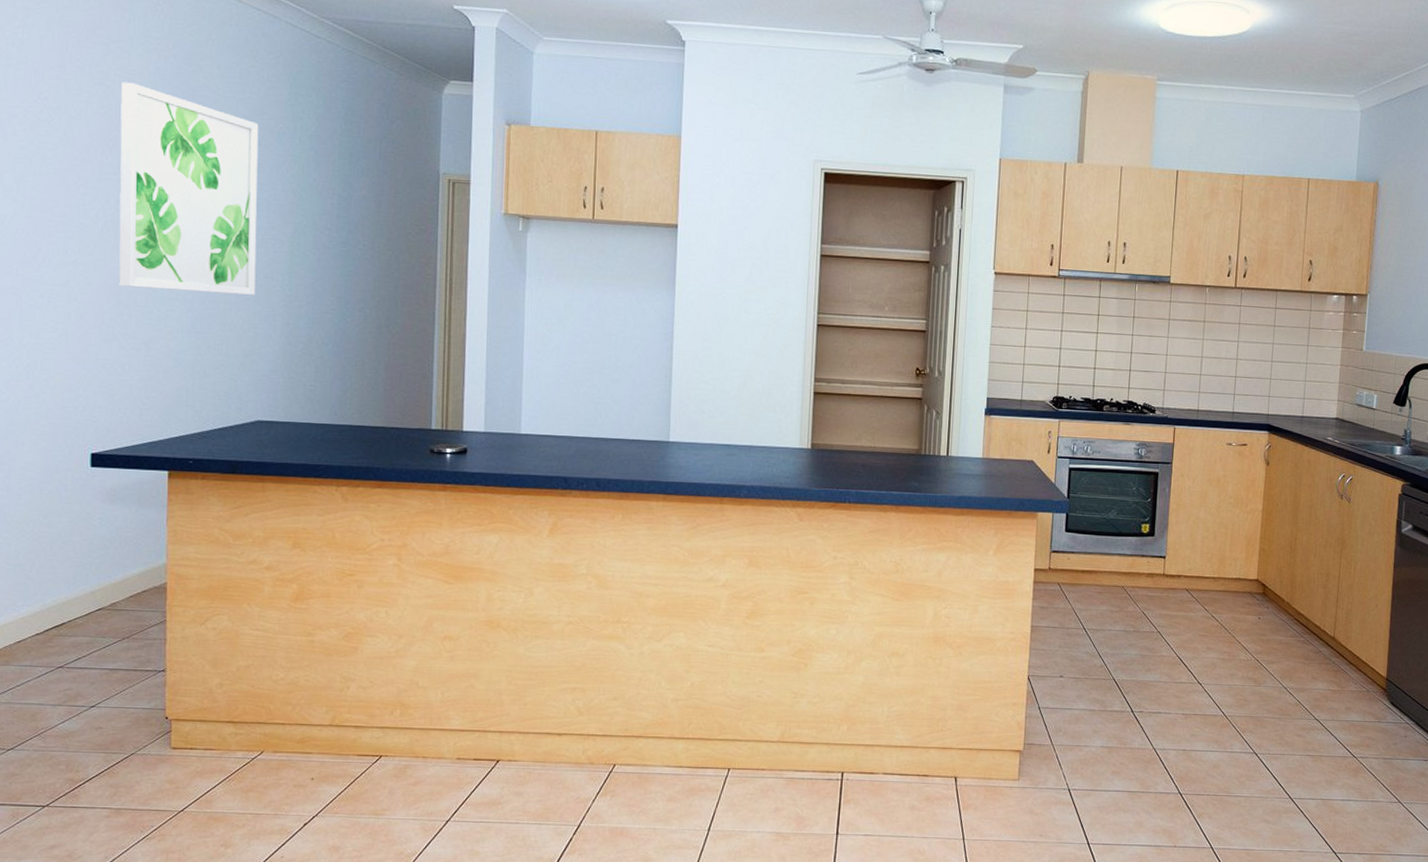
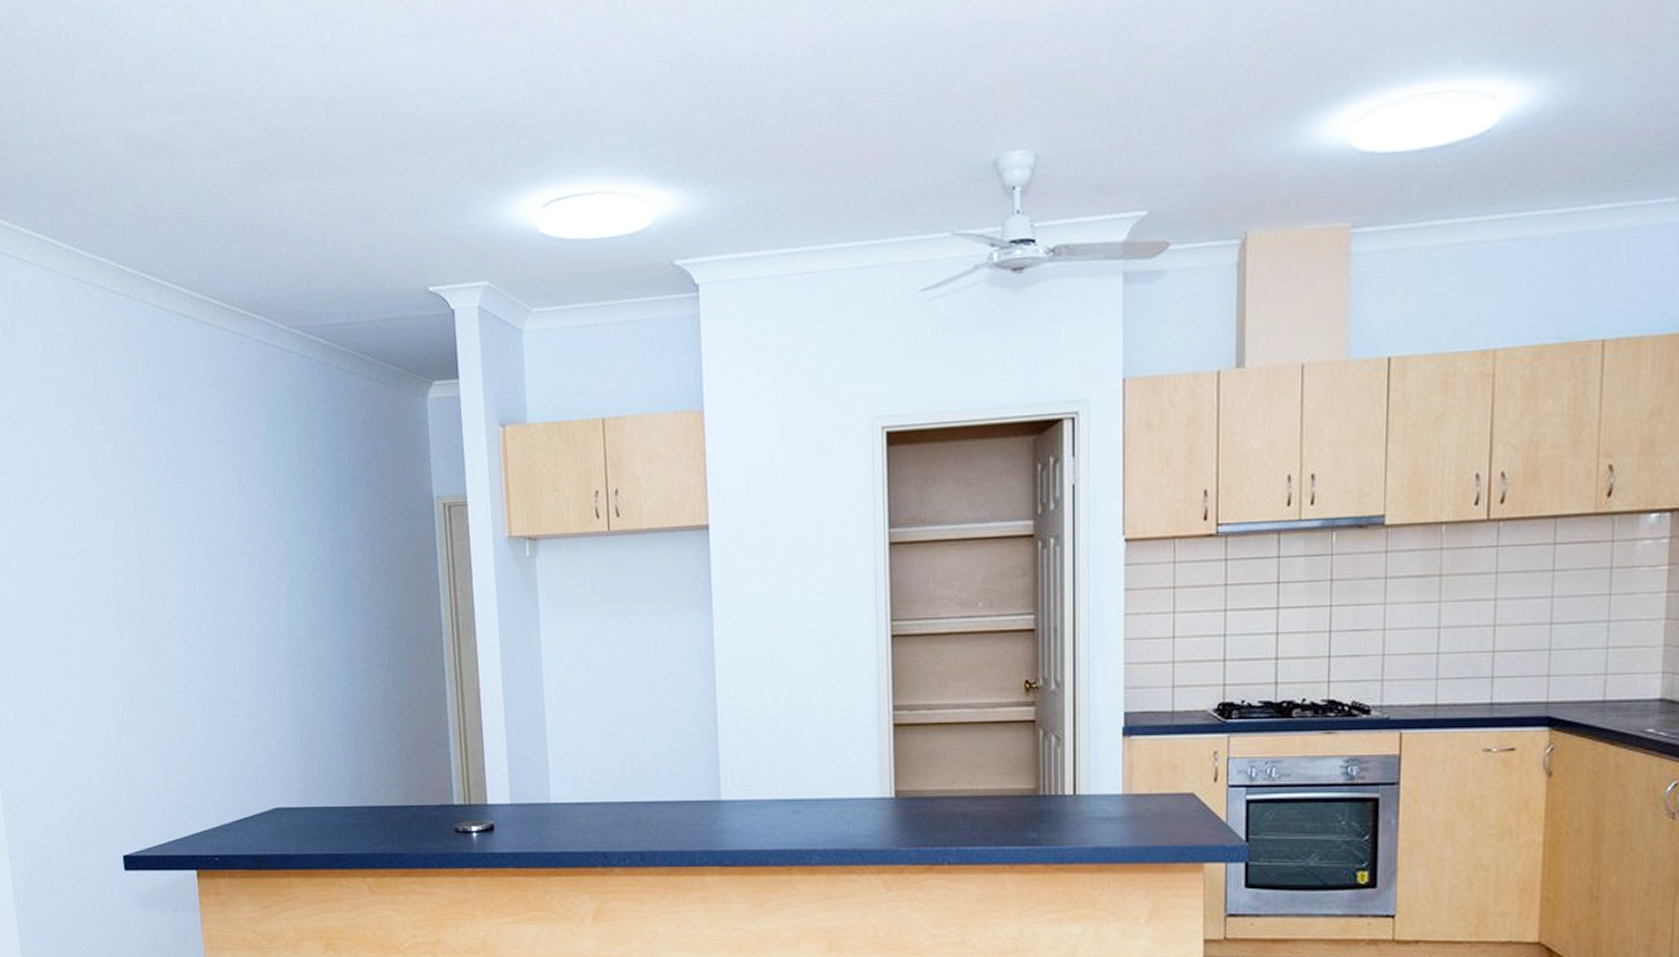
wall art: present [119,82,259,295] -> none [104,437,258,669]

